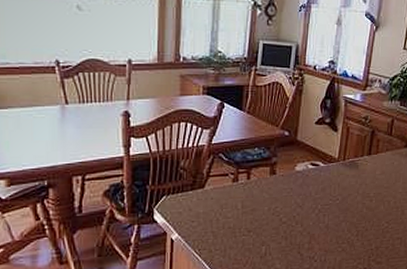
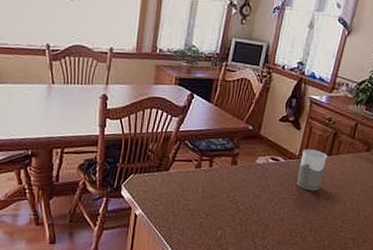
mug: none [338,150,367,194] -> present [296,149,327,191]

